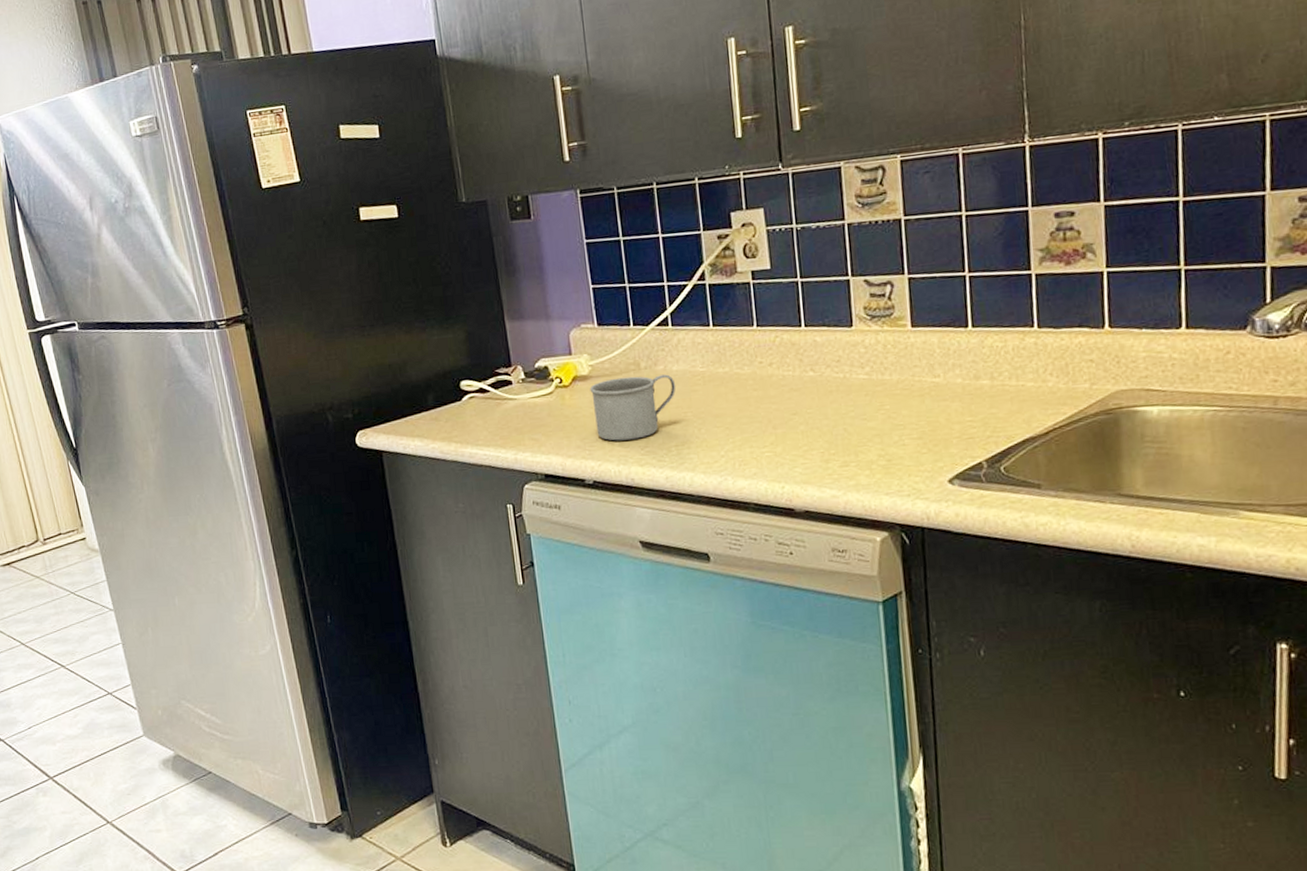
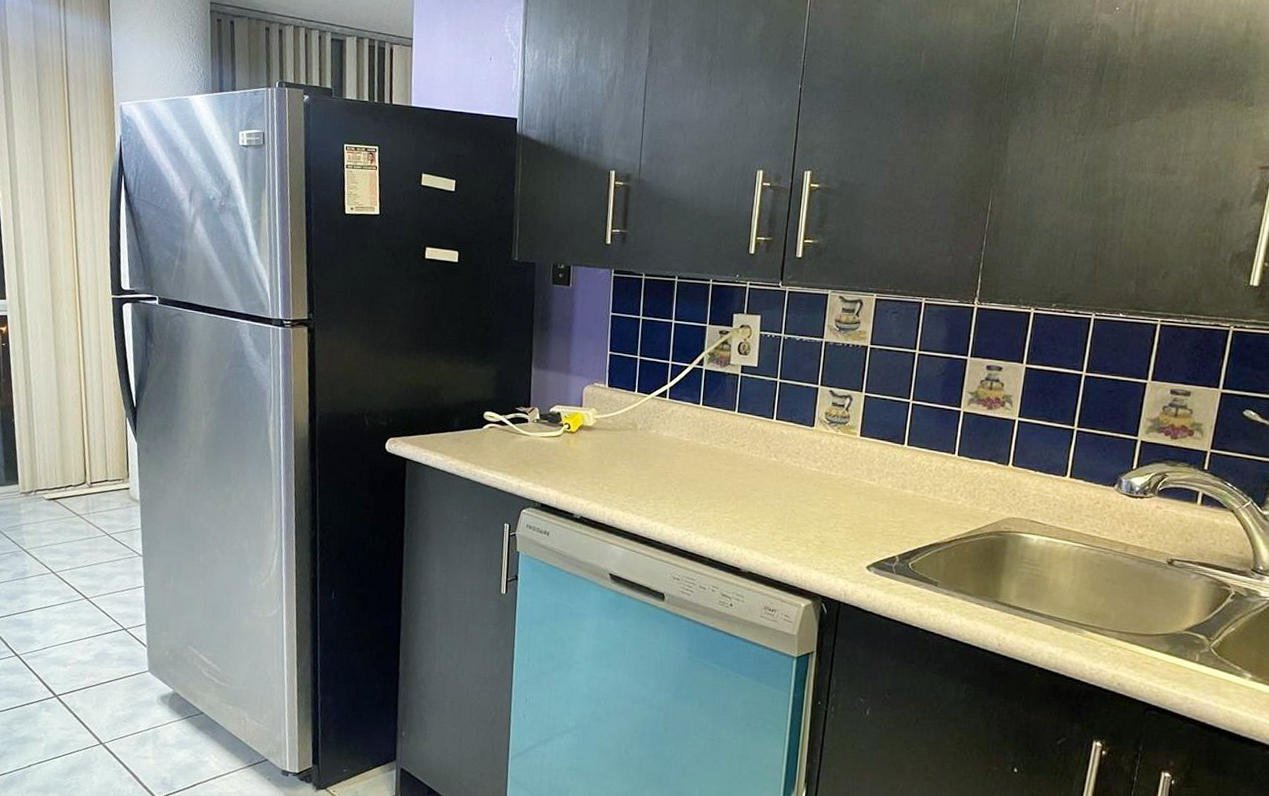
mug: present [589,374,676,441] -> none [591,433,664,488]

